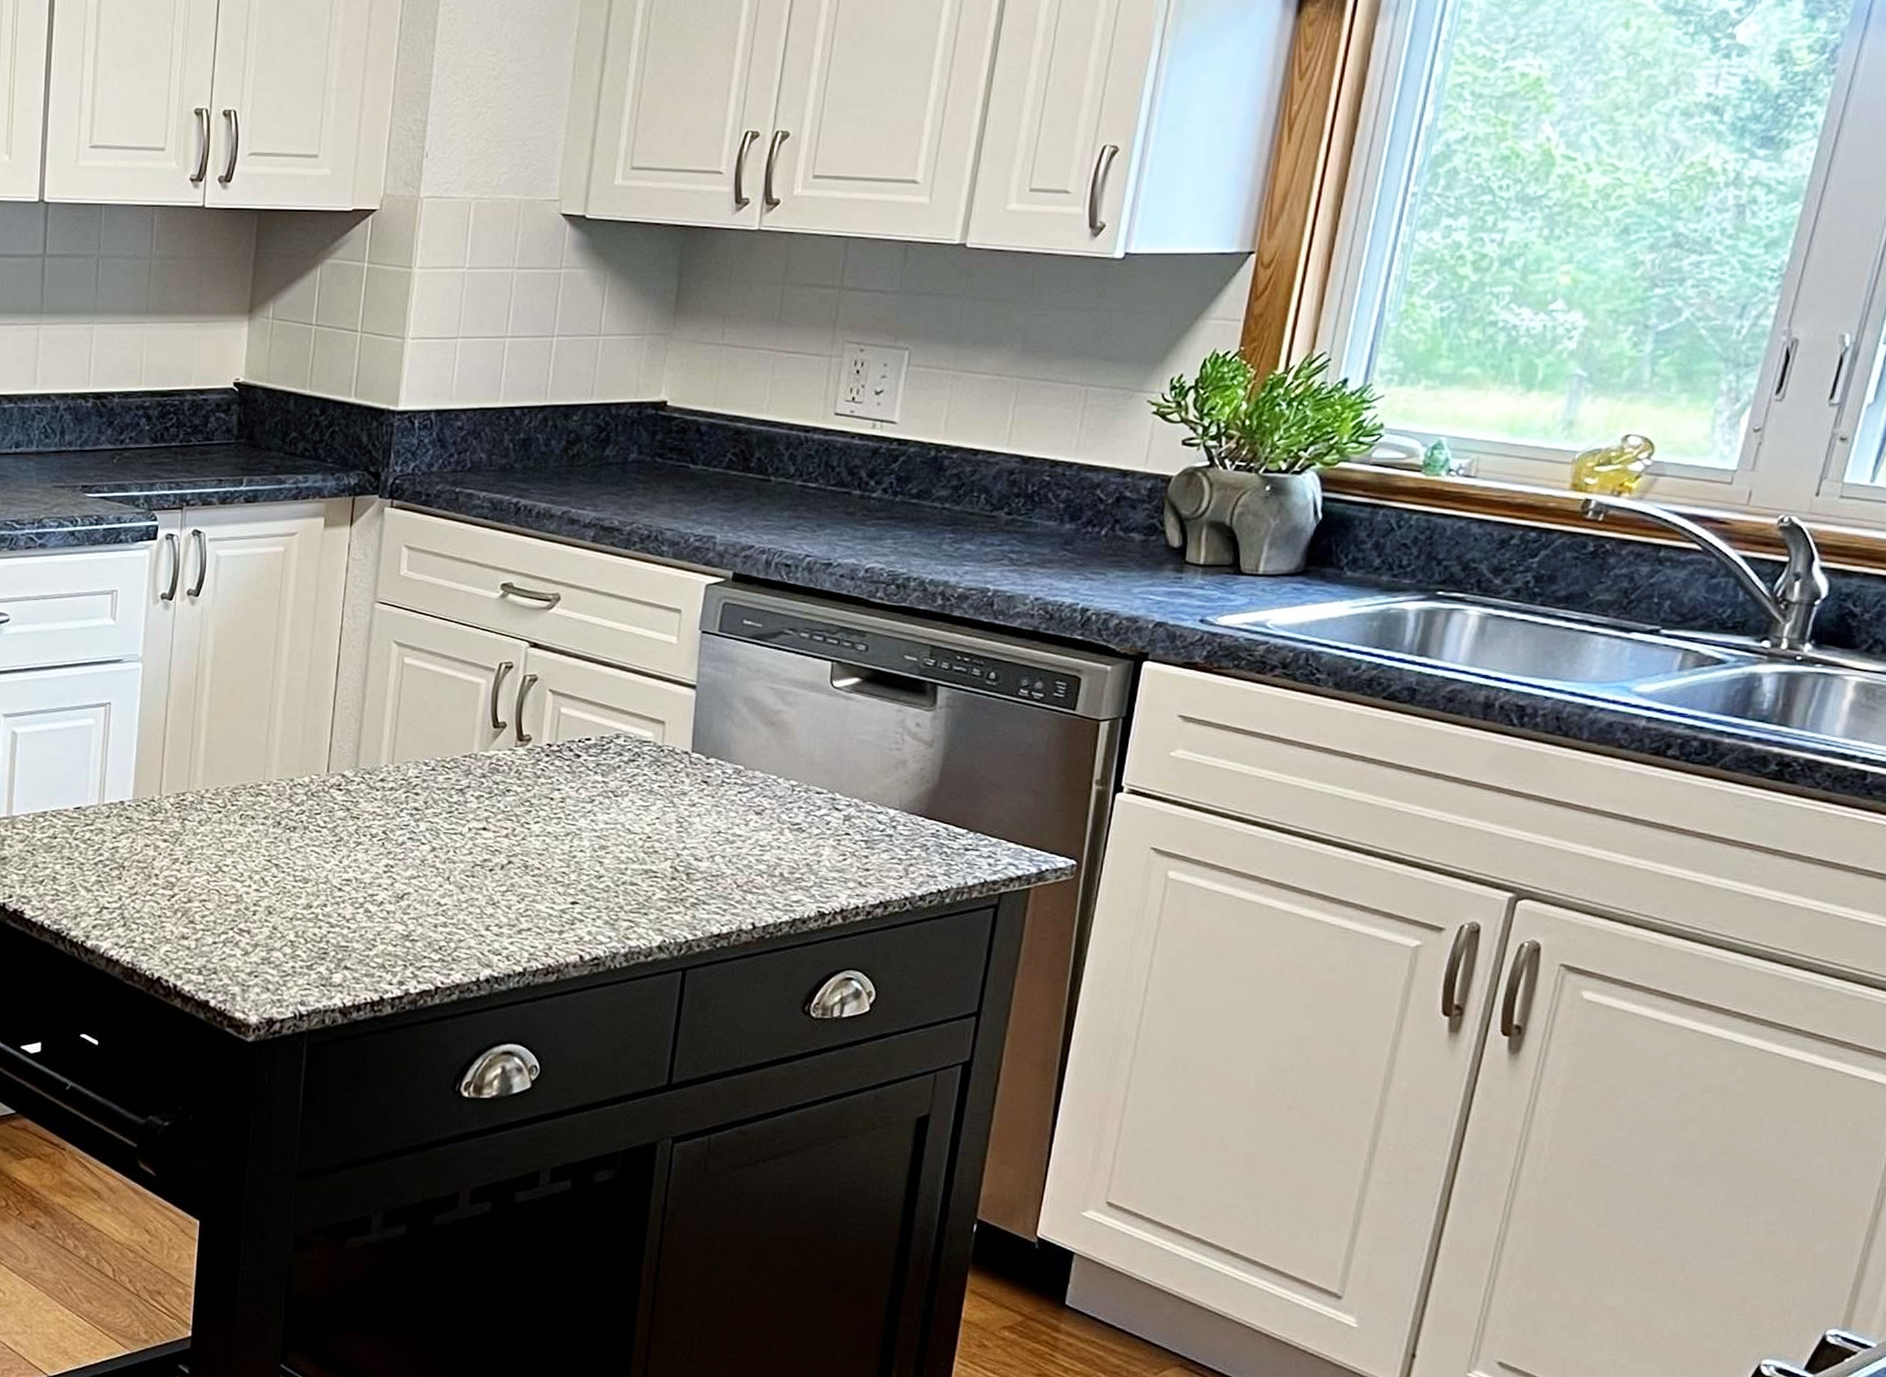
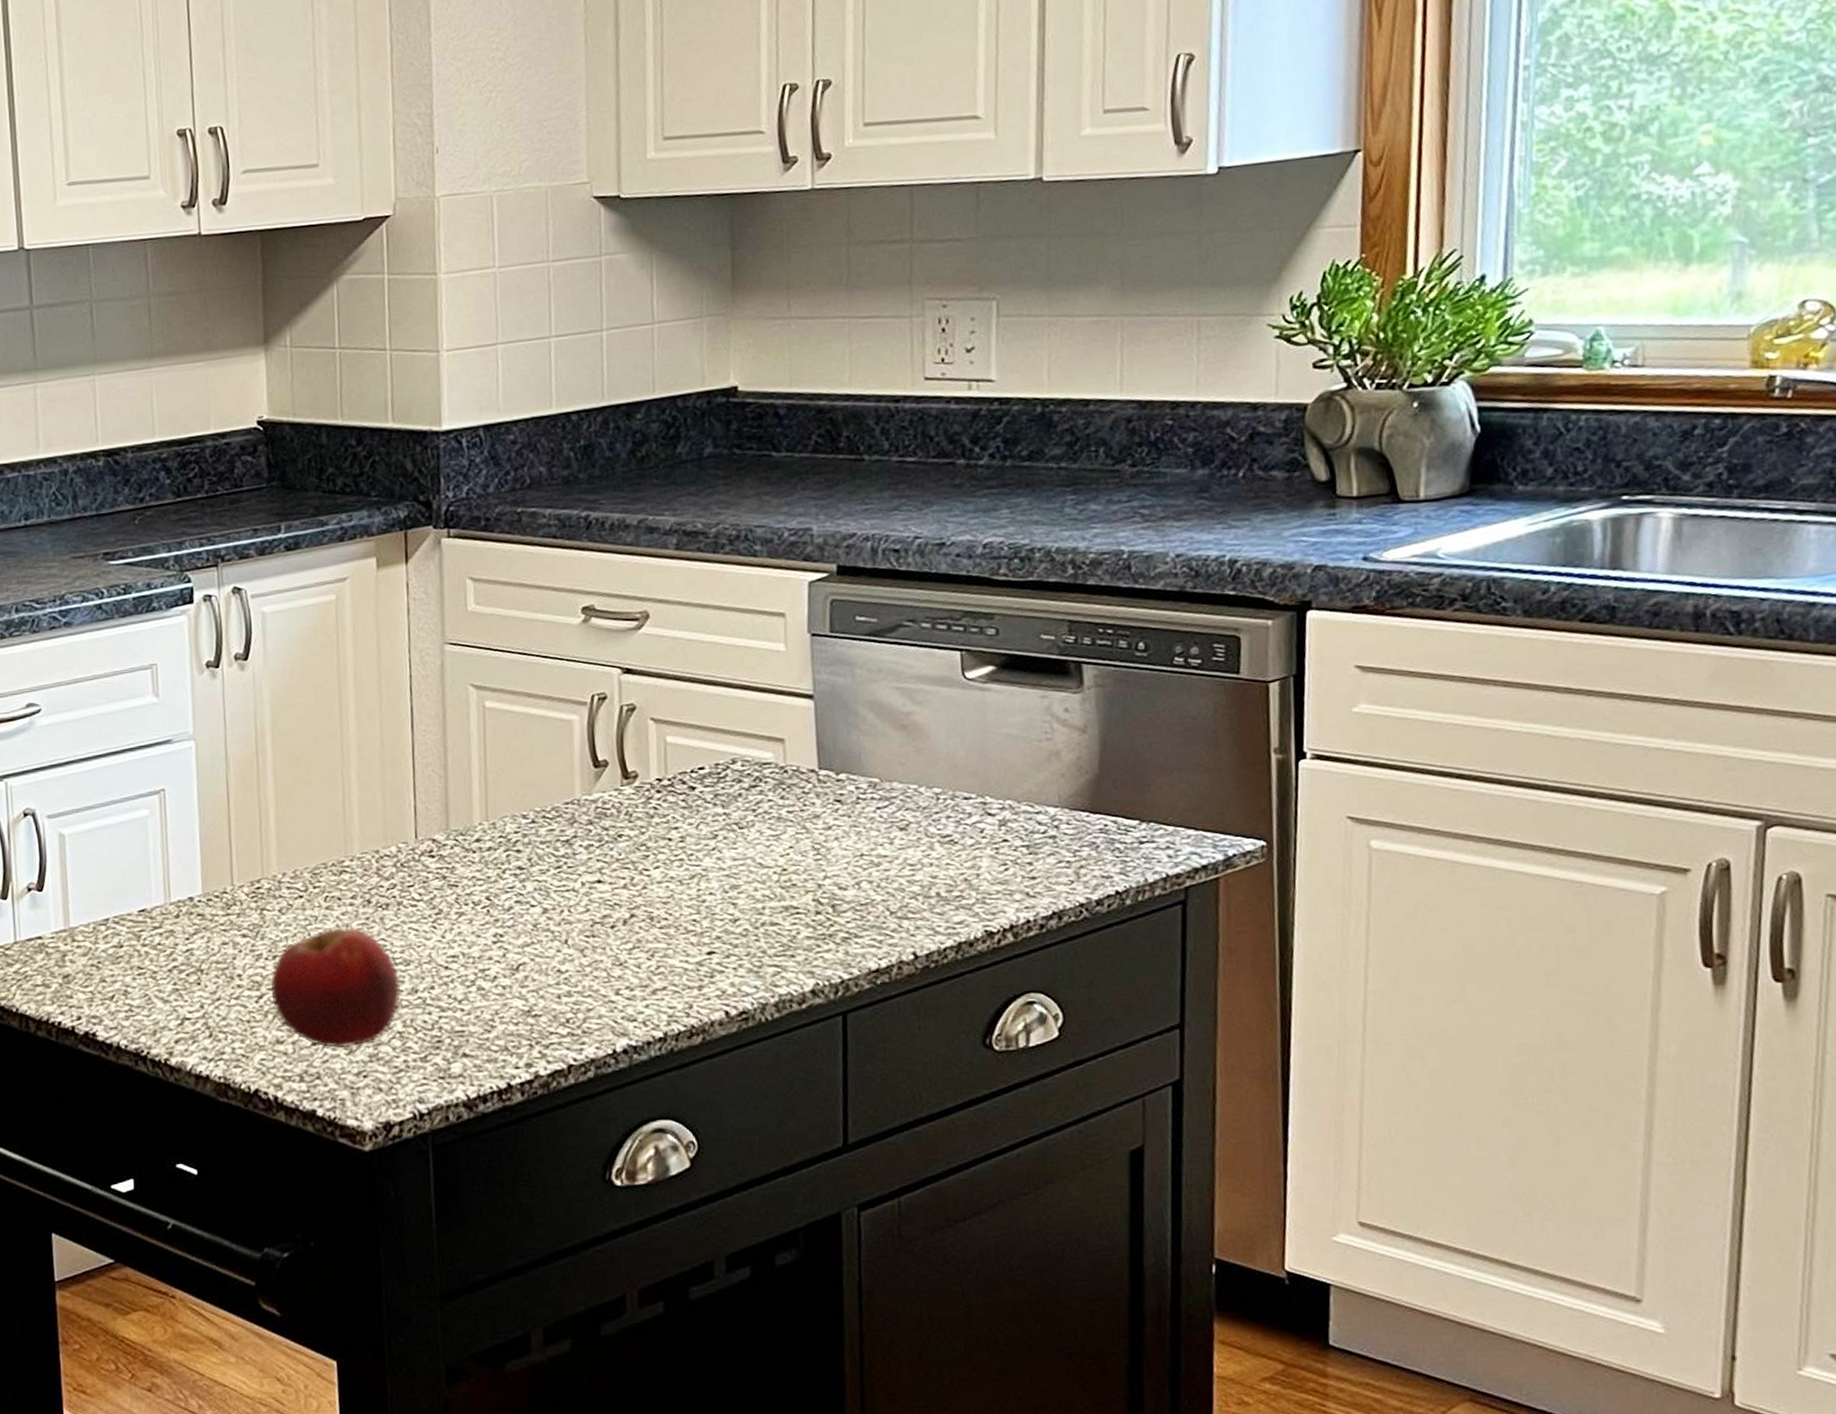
fruit: none [181,842,298,950] -> present [269,926,402,1049]

